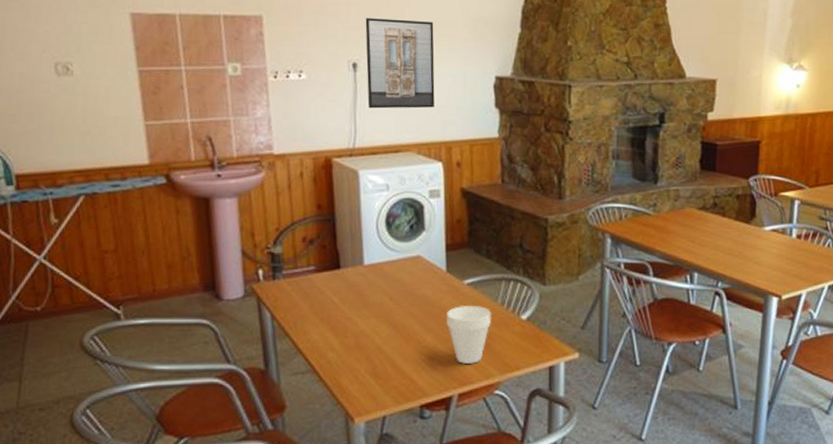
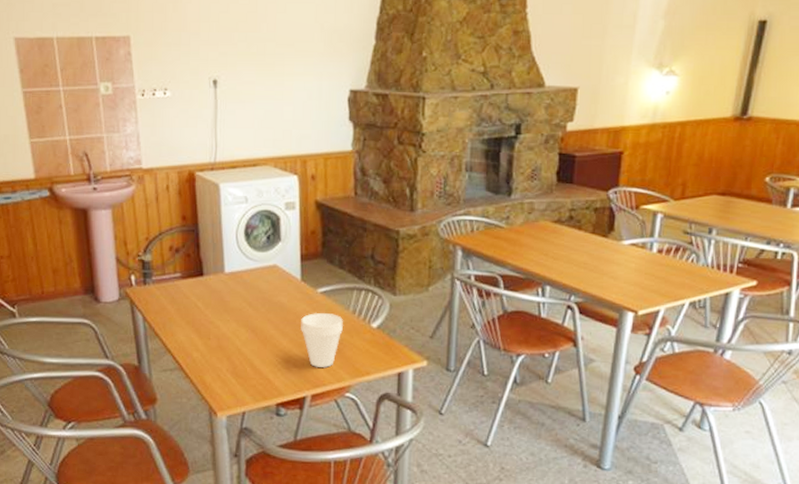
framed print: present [365,18,435,109] -> none [225,35,291,124]

